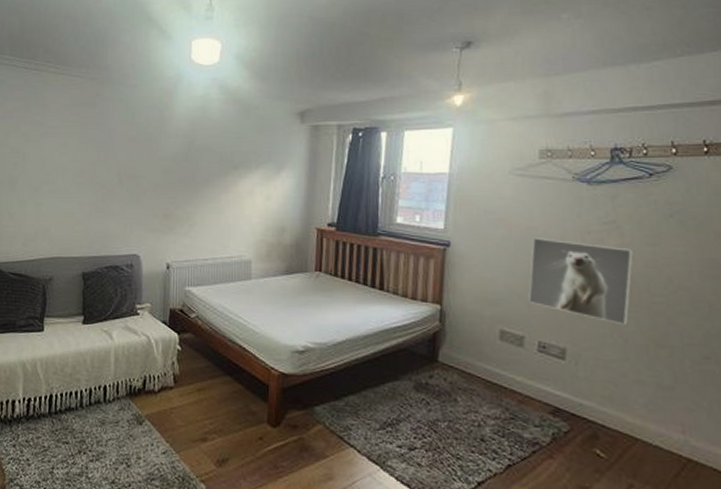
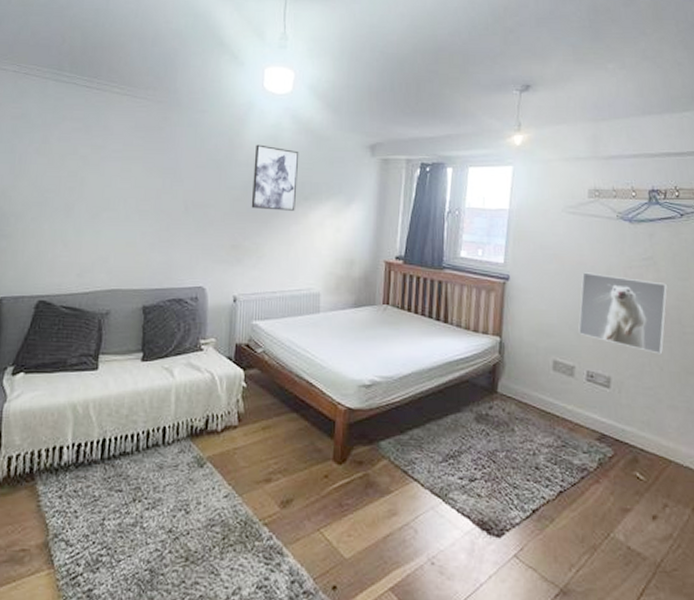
wall art: none [181,116,228,180] -> present [251,144,299,211]

